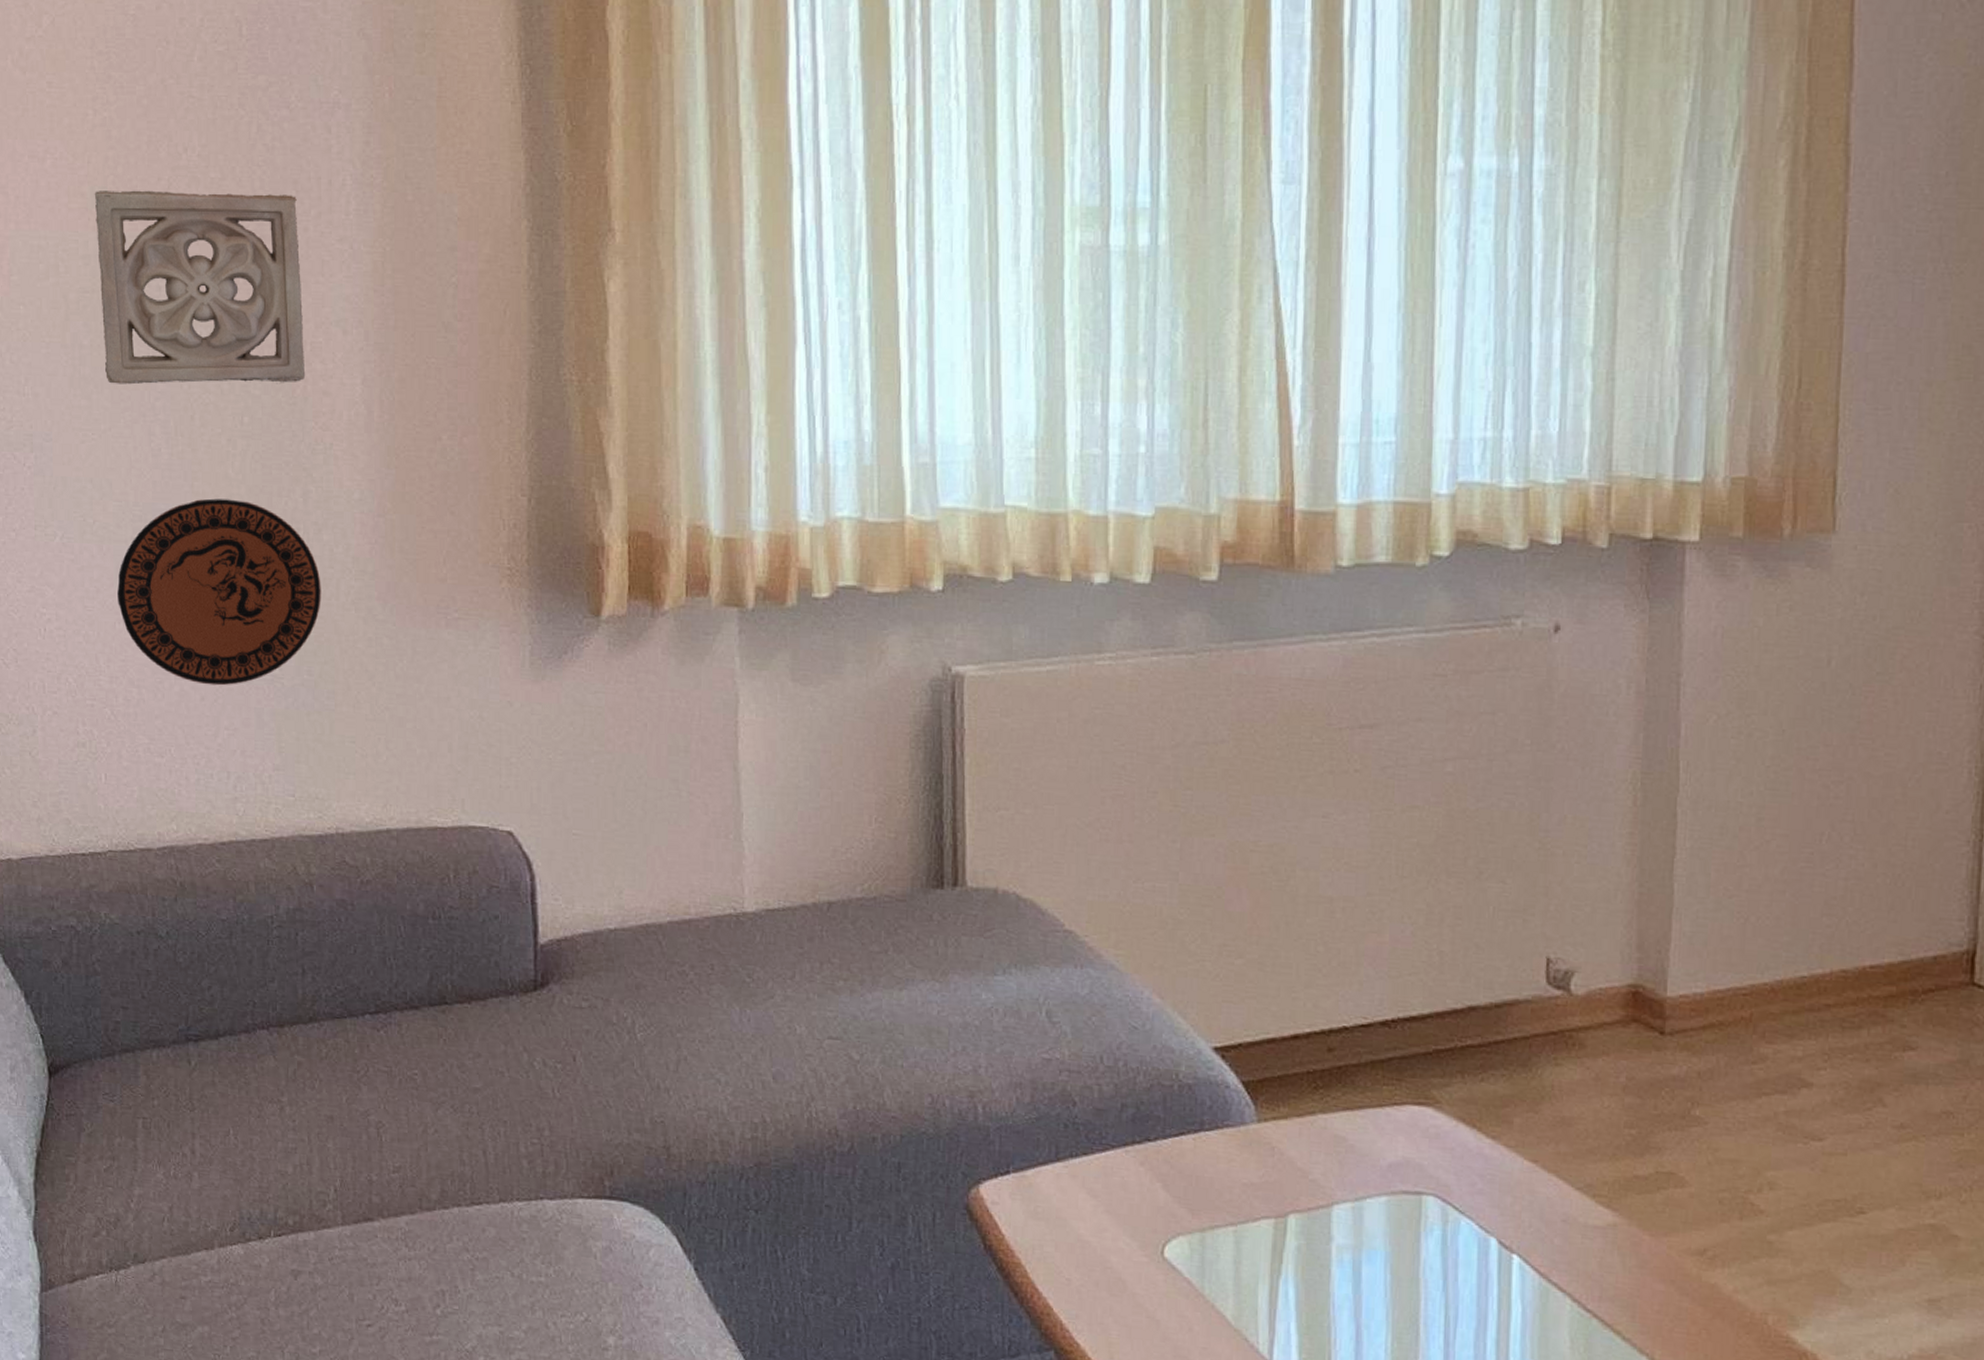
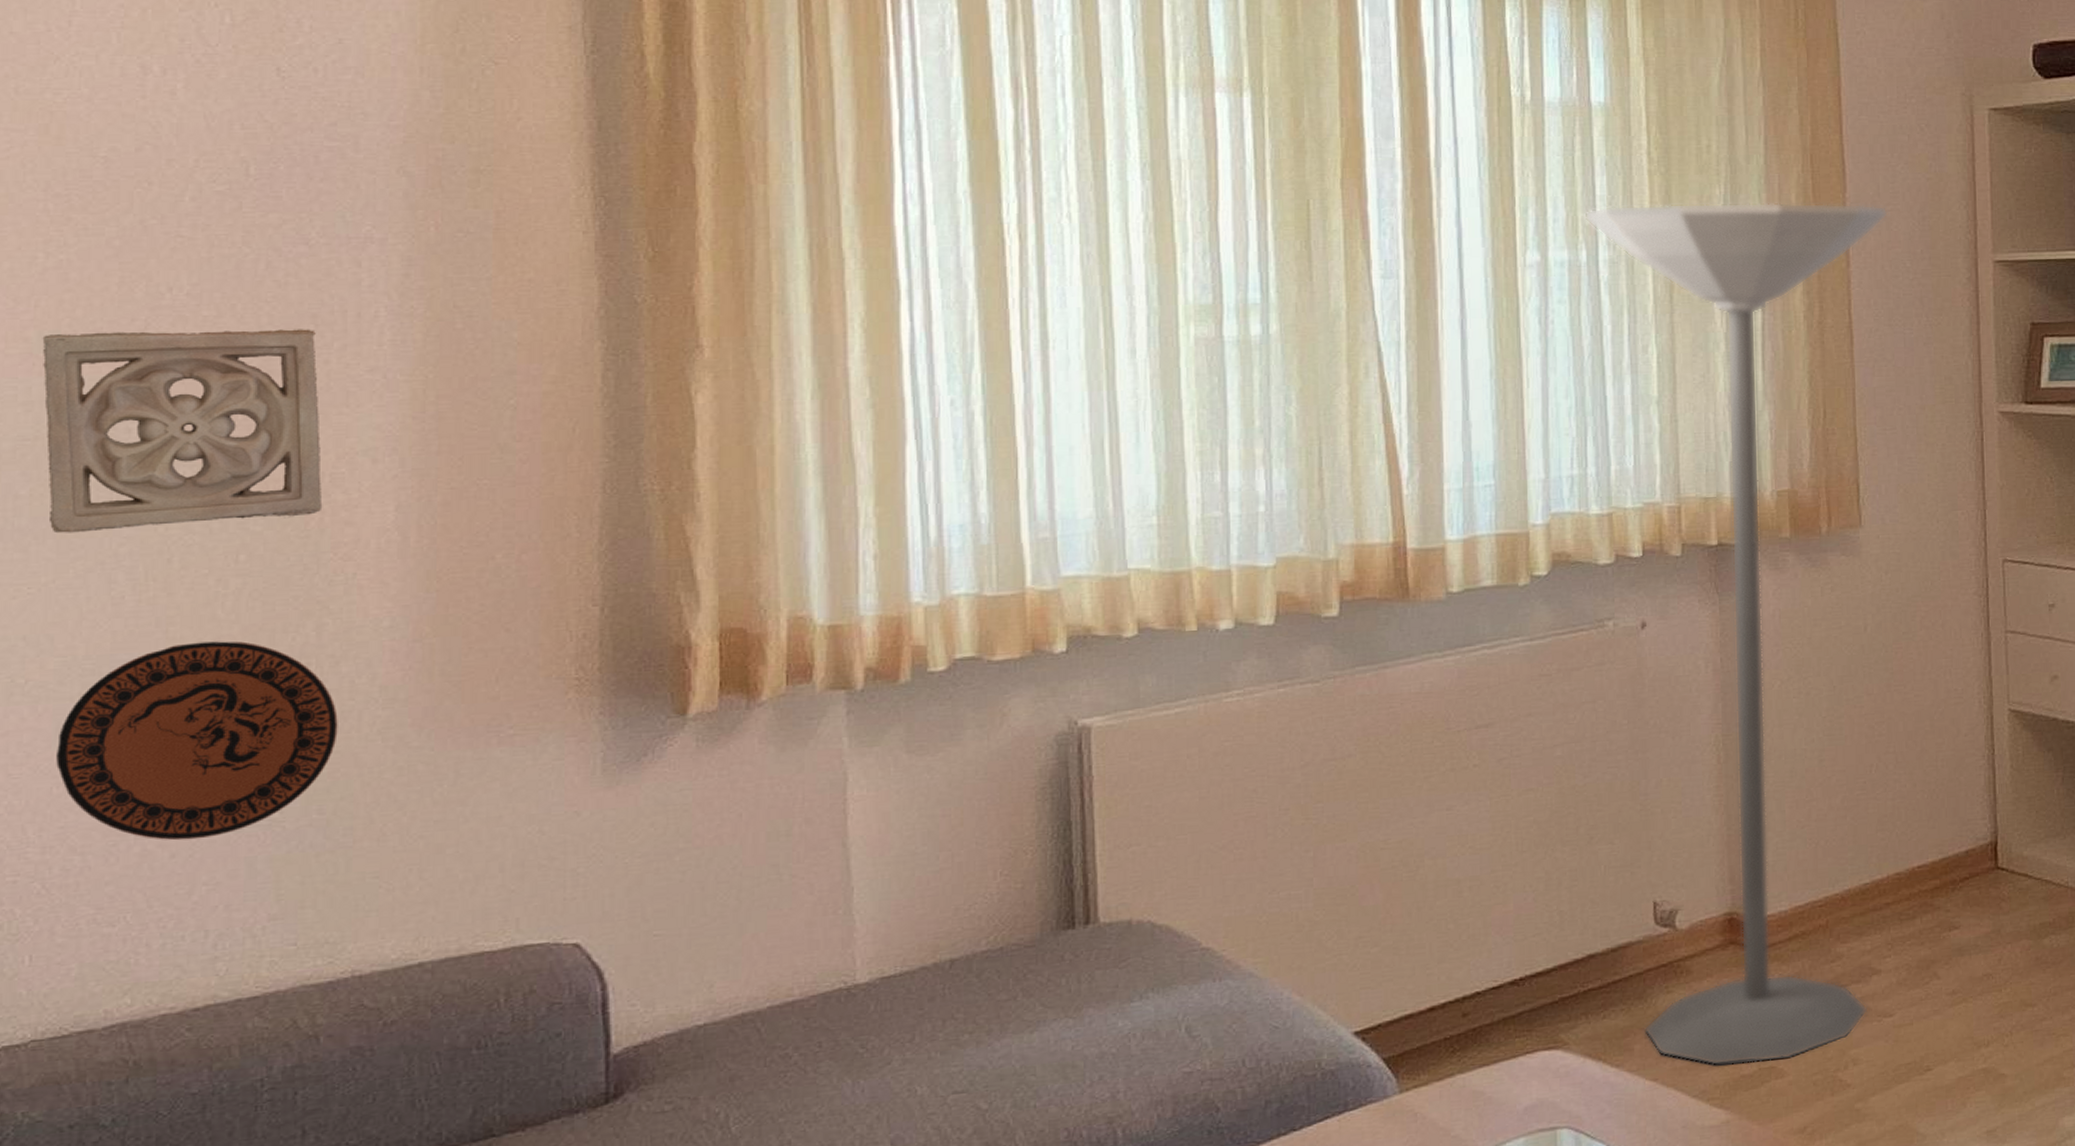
floor lamp: none [1519,100,1906,1169] -> present [1584,202,1888,1066]

